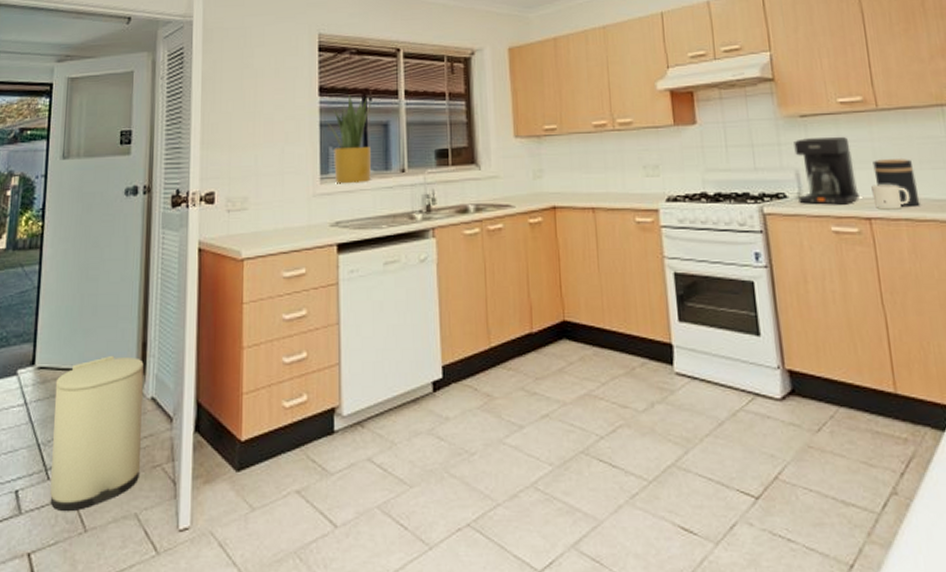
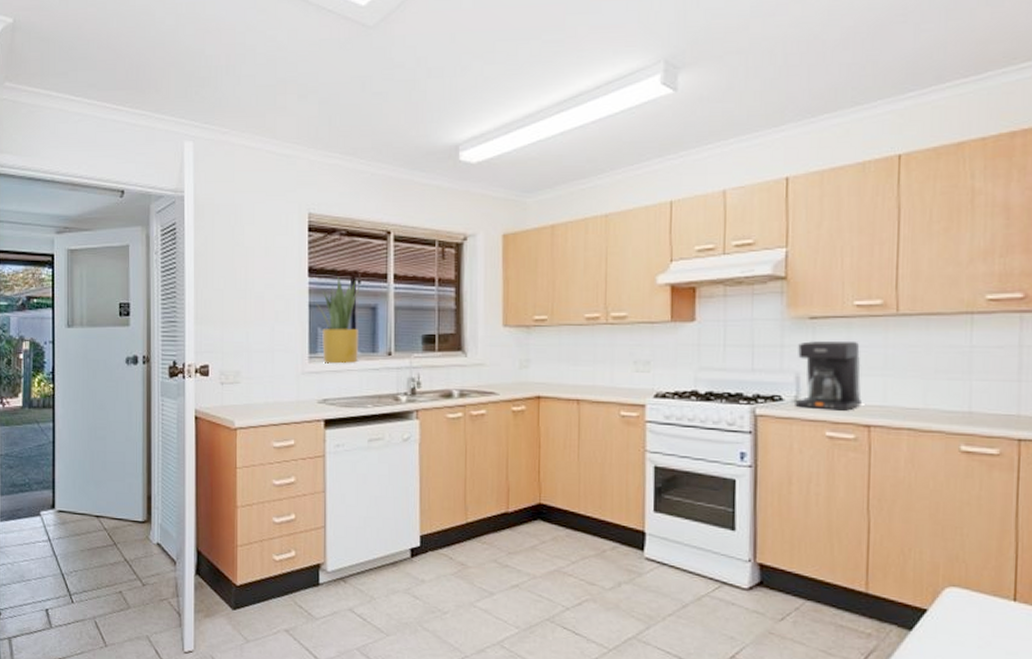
pedal bin: present [50,355,144,511] -> none [73,505,150,629]
mug: present [871,184,911,210] -> none [876,392,918,419]
cylinder: present [873,159,920,208] -> none [882,367,928,417]

